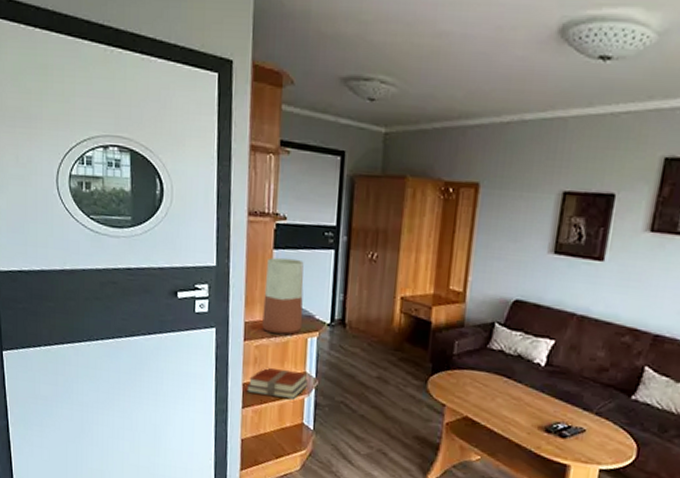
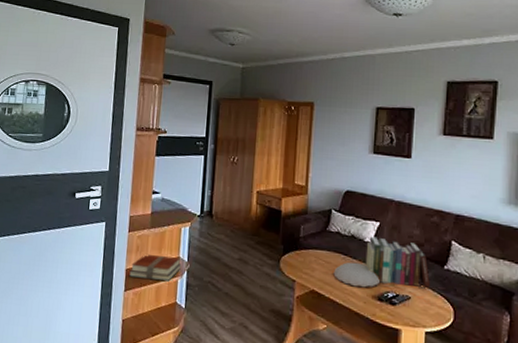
vase: present [262,257,304,335] -> none [144,162,180,226]
decorative bowl: none [492,386,550,417] -> present [333,262,381,288]
books: none [532,357,613,420] -> present [365,236,431,288]

